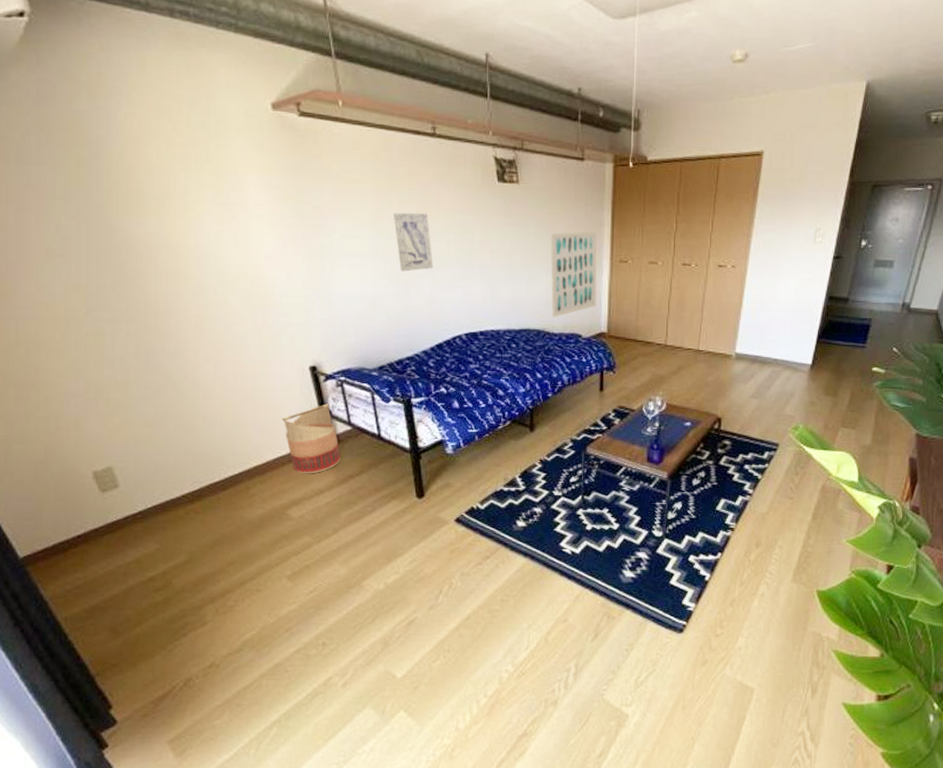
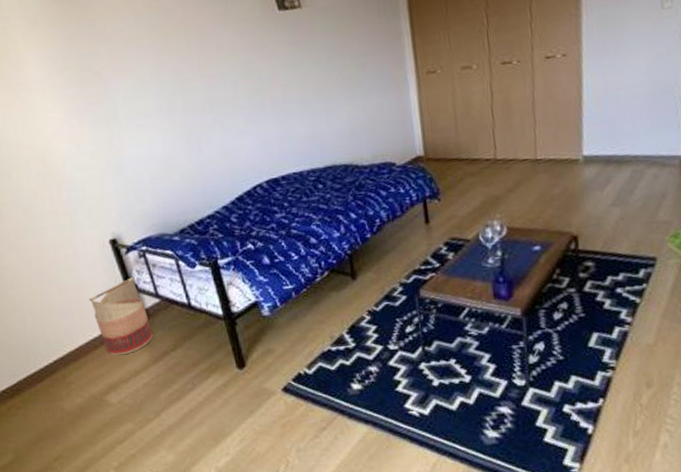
wall art: present [393,212,433,272] -> none [173,58,222,125]
wall art: present [550,231,597,318] -> none [344,45,407,149]

